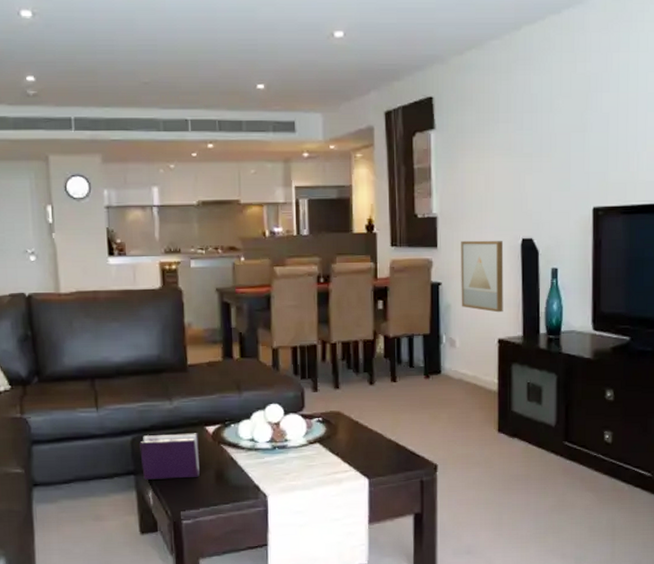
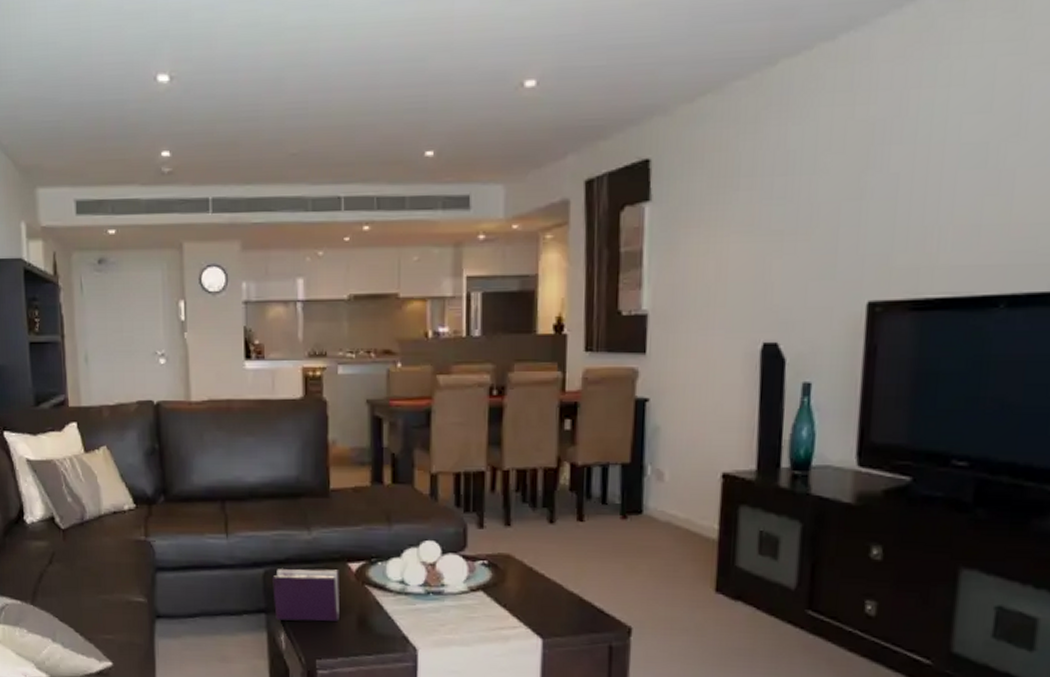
wall art: present [461,240,504,313] -> none [674,344,737,439]

